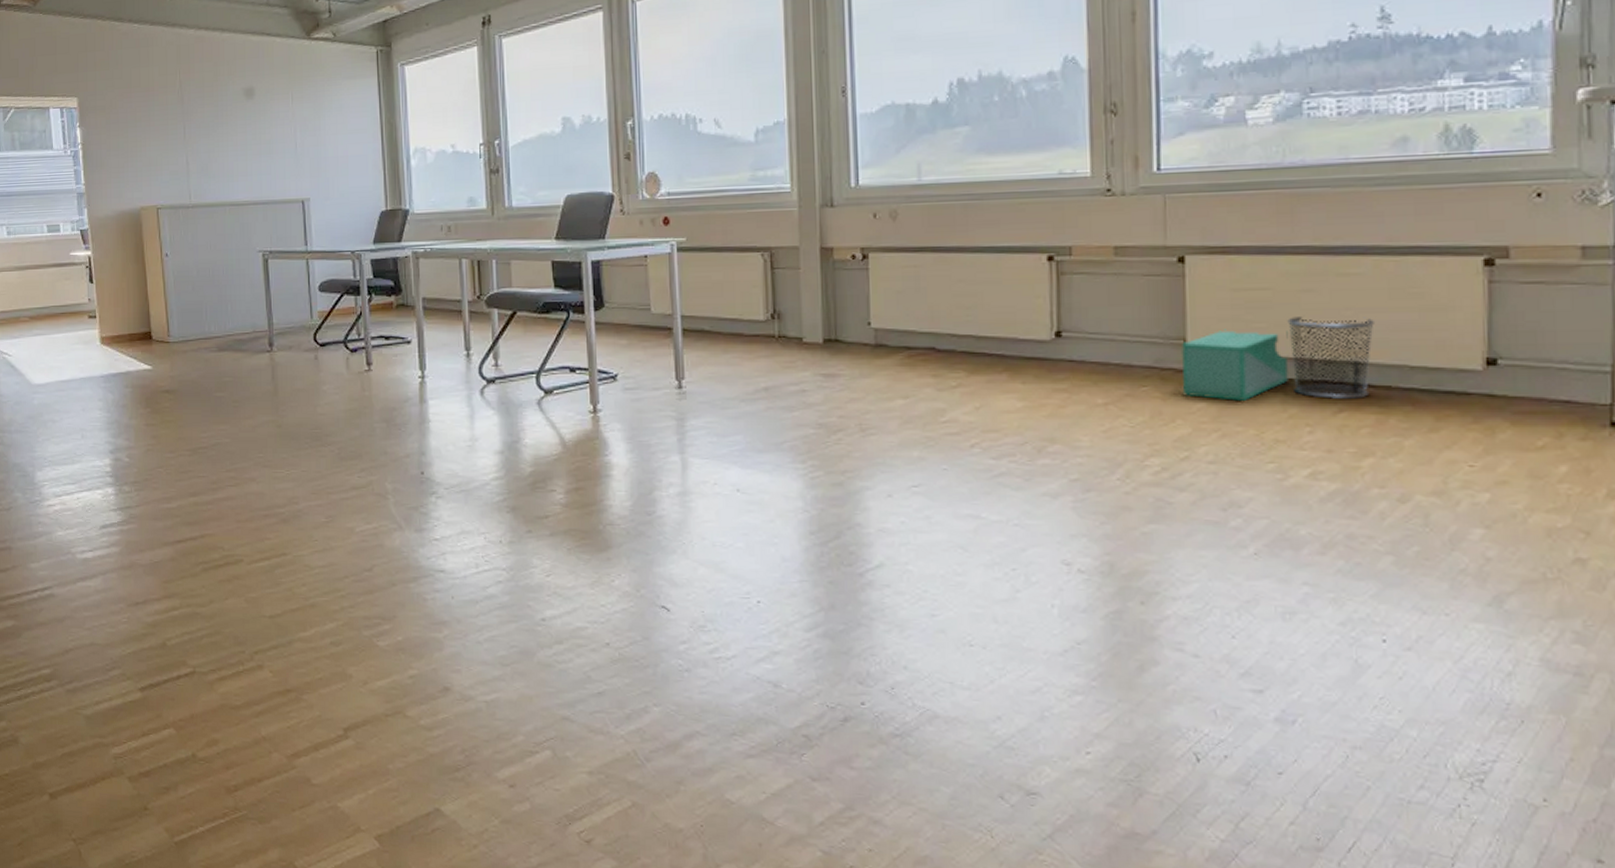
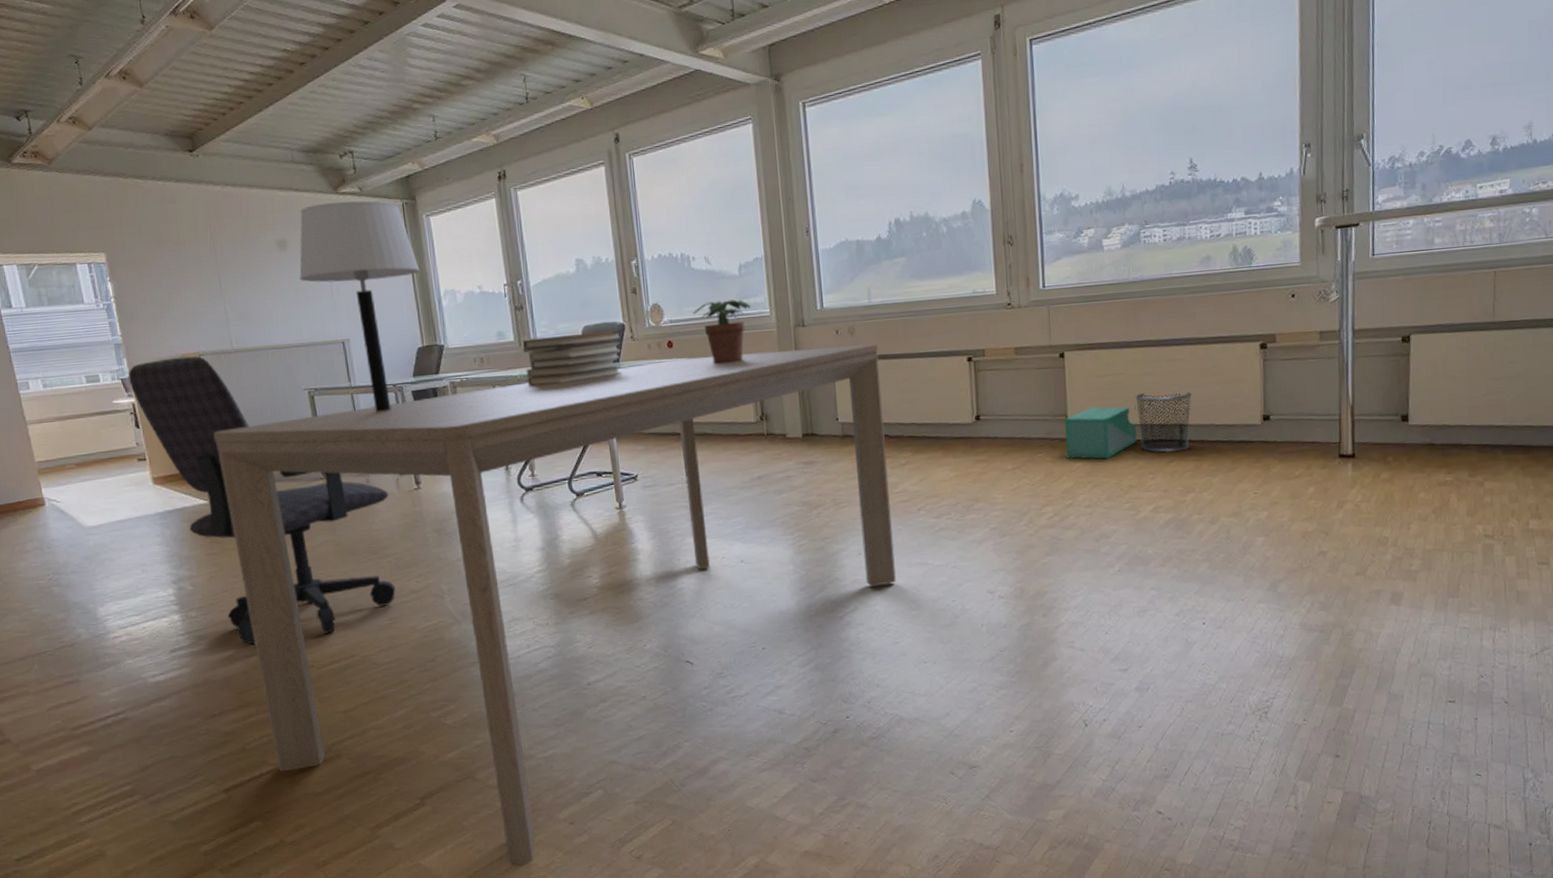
office chair: none [87,209,337,529] -> present [128,356,396,645]
dining table: none [164,232,937,830] -> present [213,343,896,867]
table lamp: none [263,46,390,281] -> present [299,200,420,412]
book stack: none [495,201,610,261] -> present [522,330,623,386]
potted plant: none [696,171,768,247] -> present [693,299,752,364]

